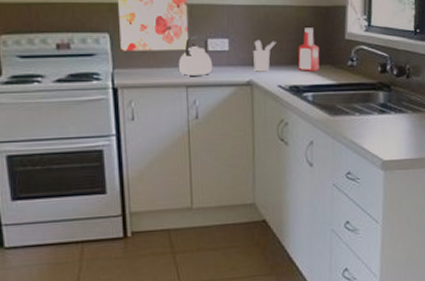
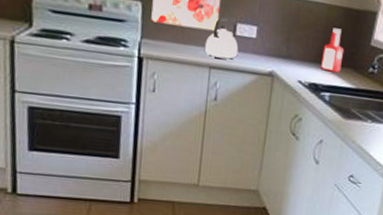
utensil holder: present [253,40,277,72] -> none [277,32,304,66]

